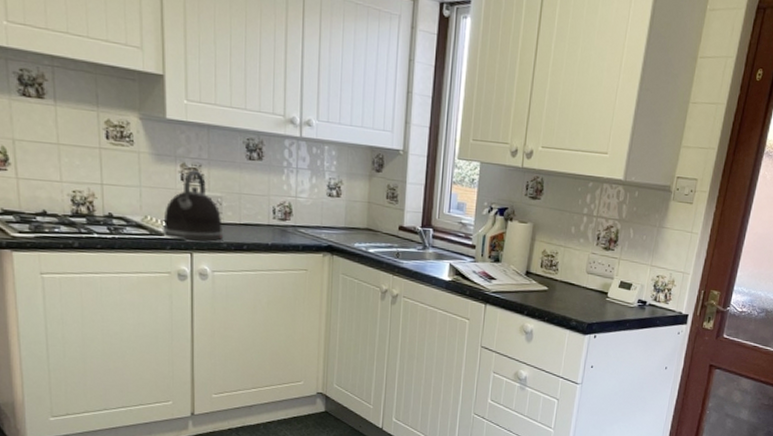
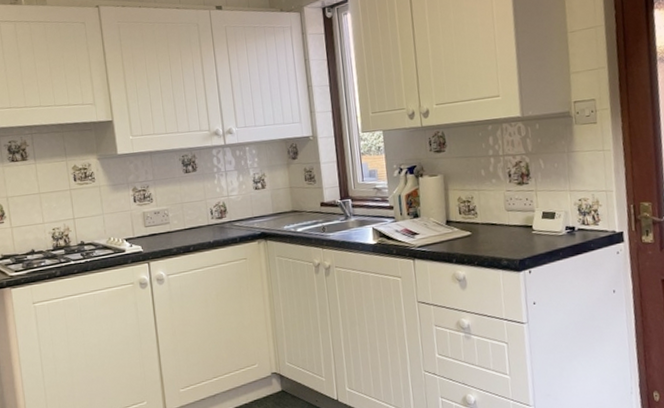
kettle: present [162,169,224,242] -> none [123,190,173,253]

